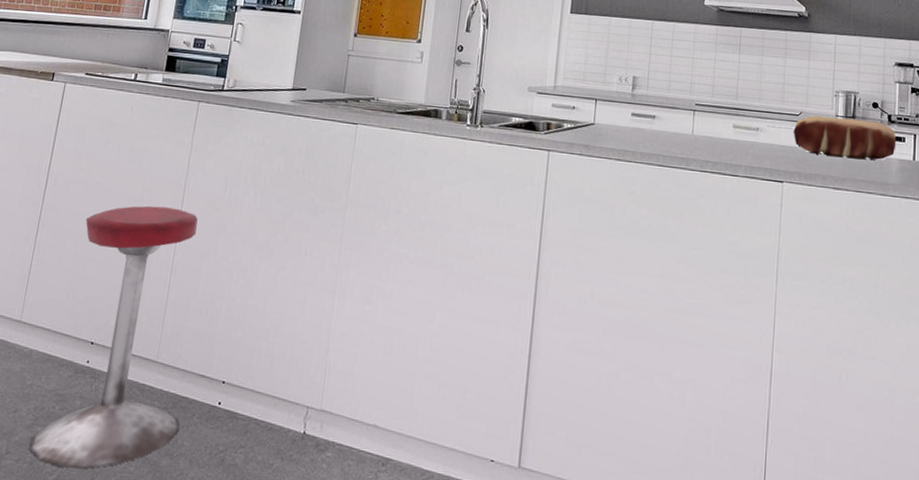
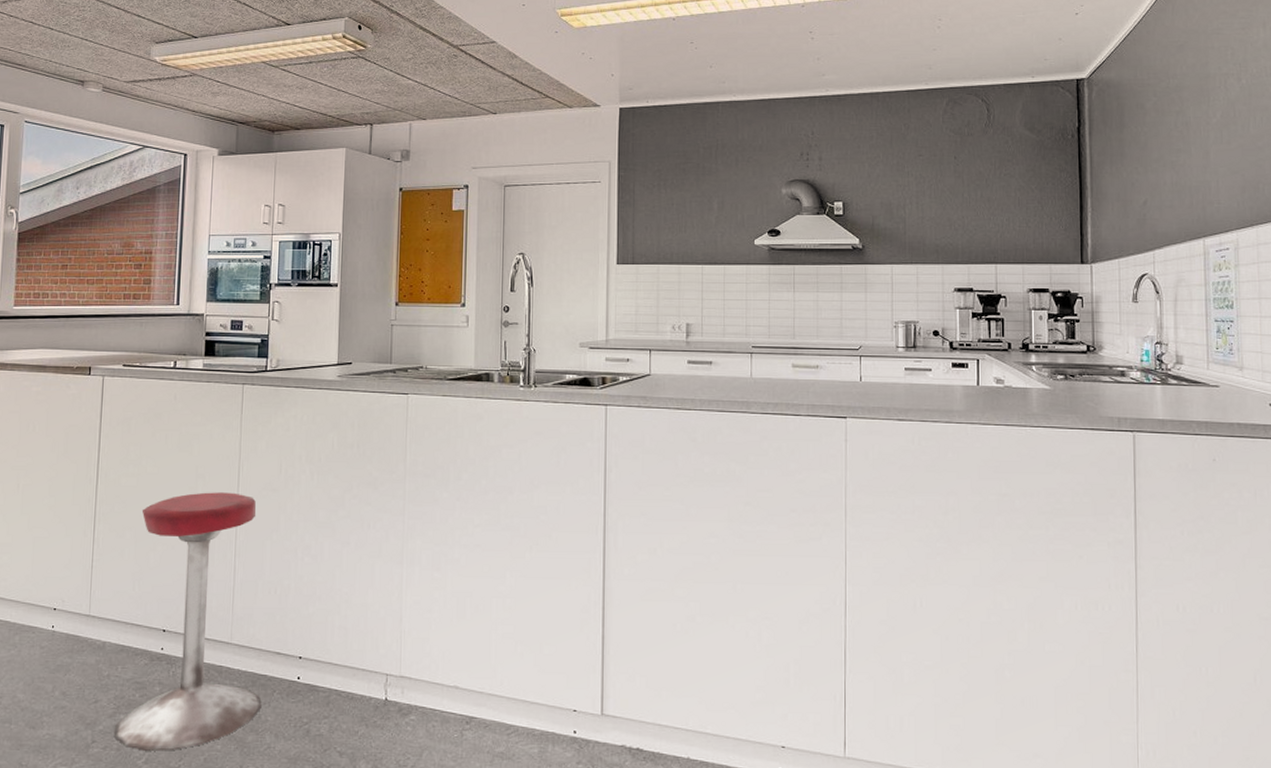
bread loaf: present [793,116,897,160] -> none [853,349,960,389]

